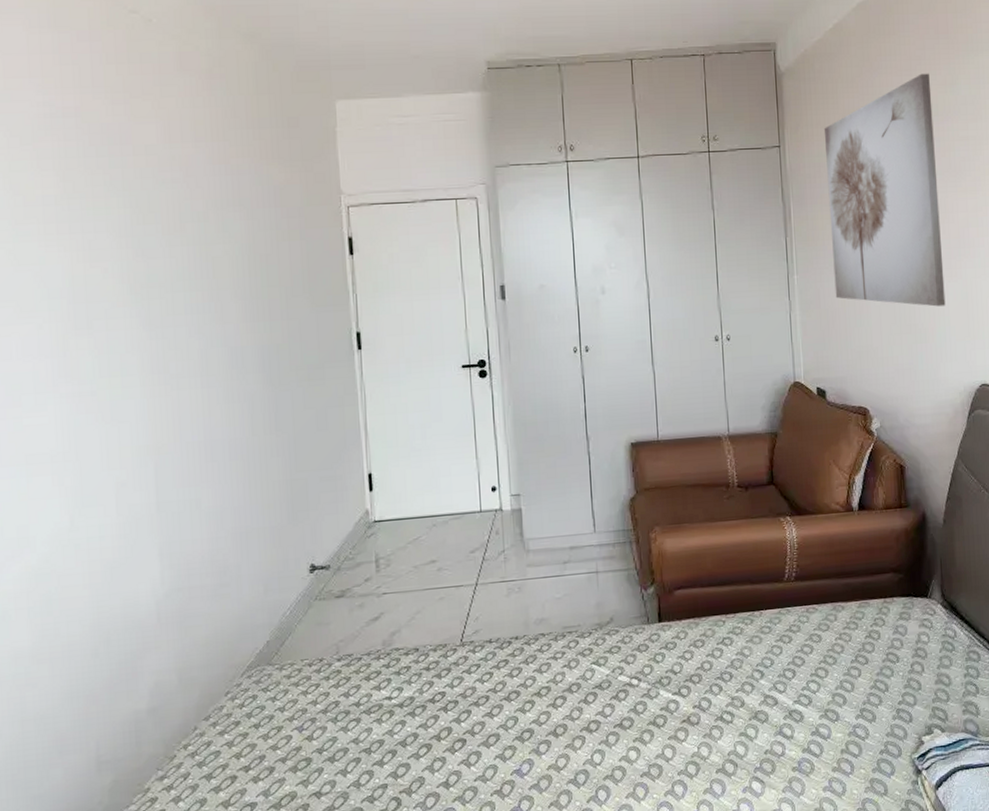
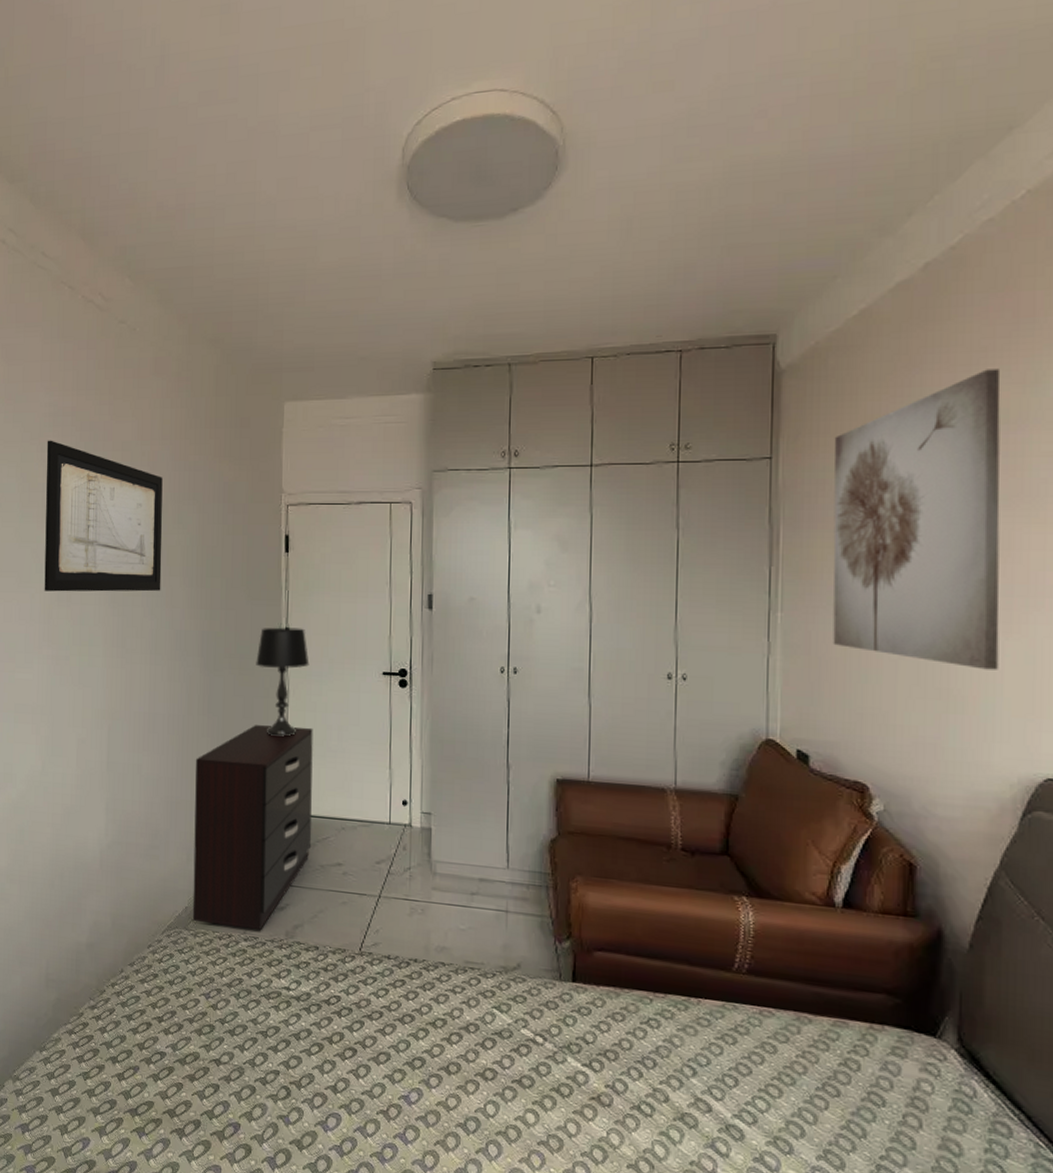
wall art: none [44,145,208,320] -> present [44,440,163,592]
dresser: none [265,430,403,654] -> present [192,725,313,931]
table lamp: none [326,330,386,445] -> present [256,627,310,737]

